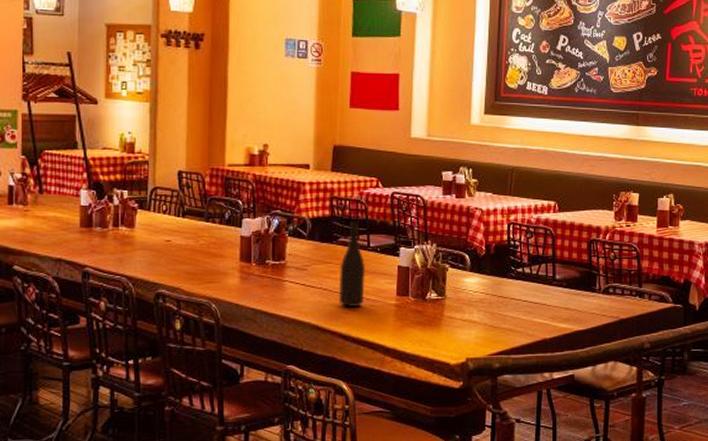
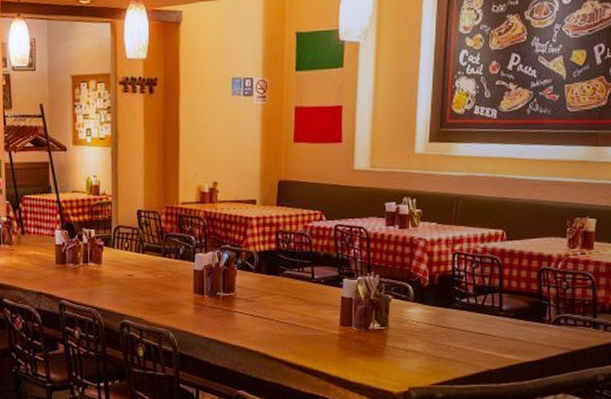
wine bottle: present [338,222,366,307] -> none [284,255,311,336]

